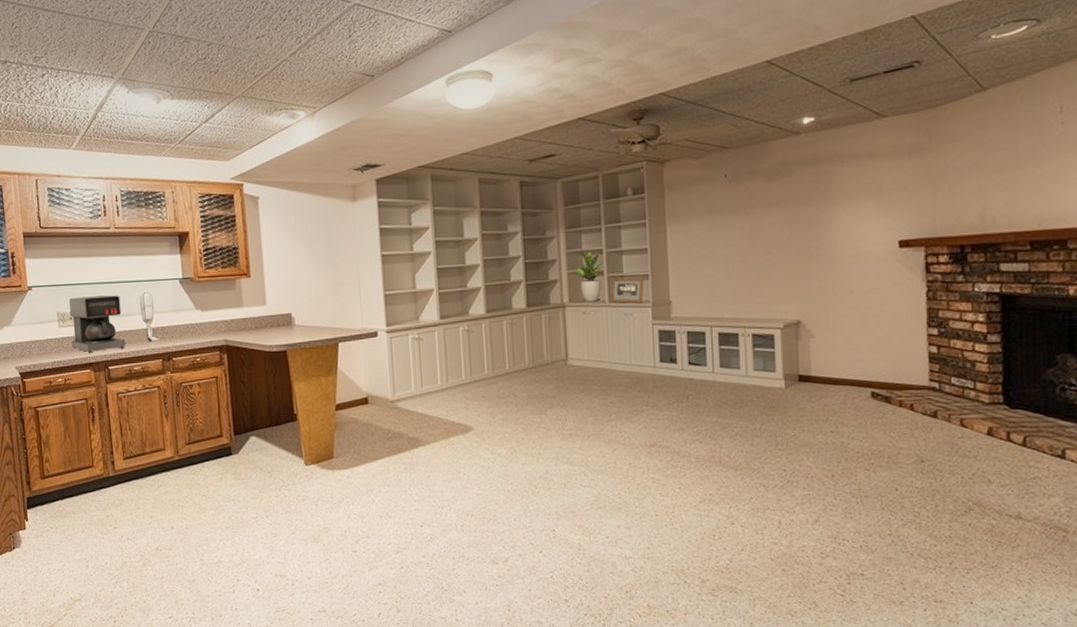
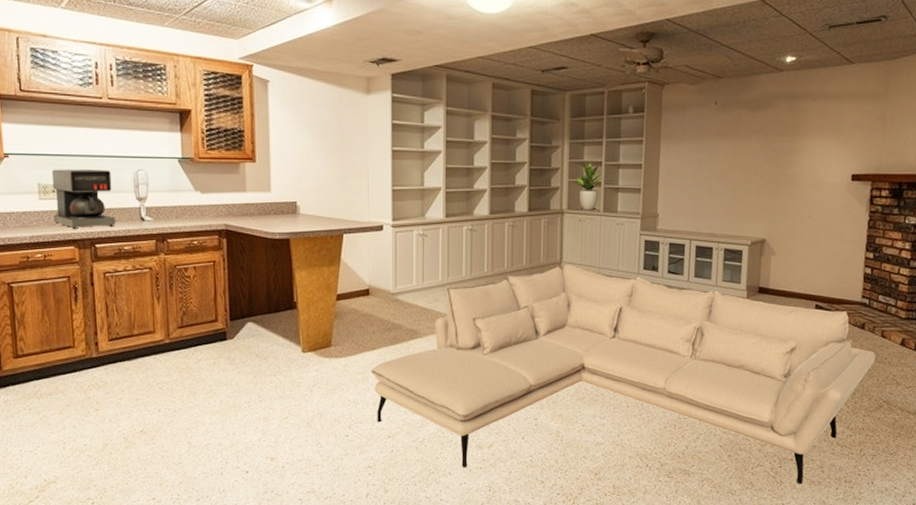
sectional sofa: none [374,360,956,604] -> present [370,264,875,484]
picture frame: present [610,277,644,304] -> none [605,189,637,215]

